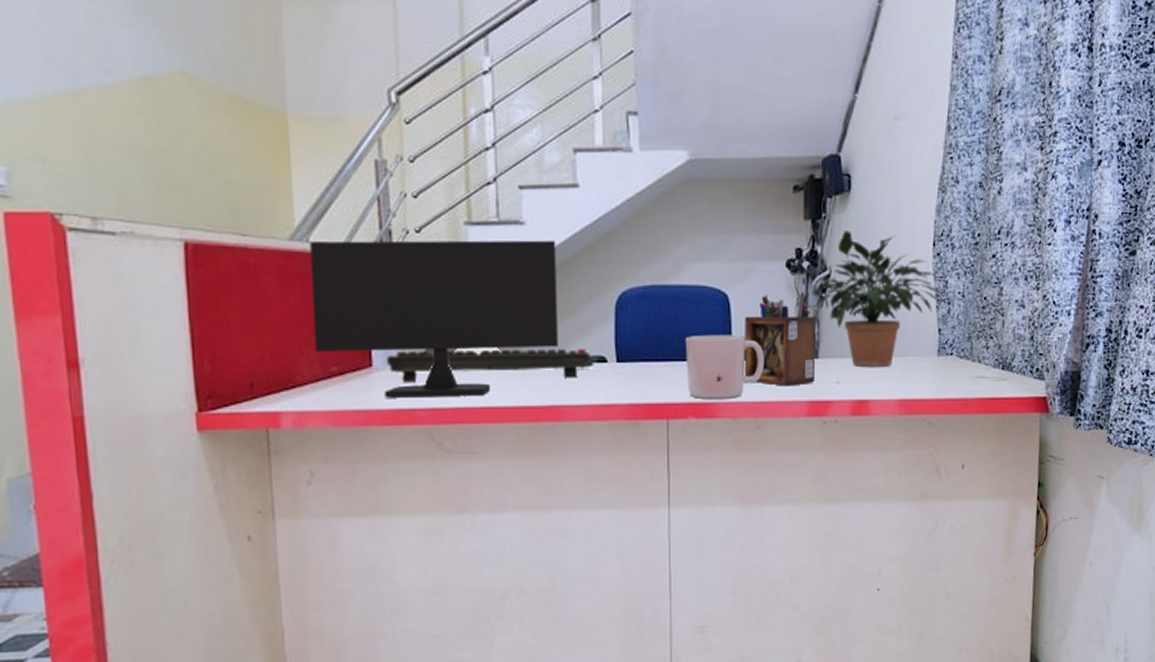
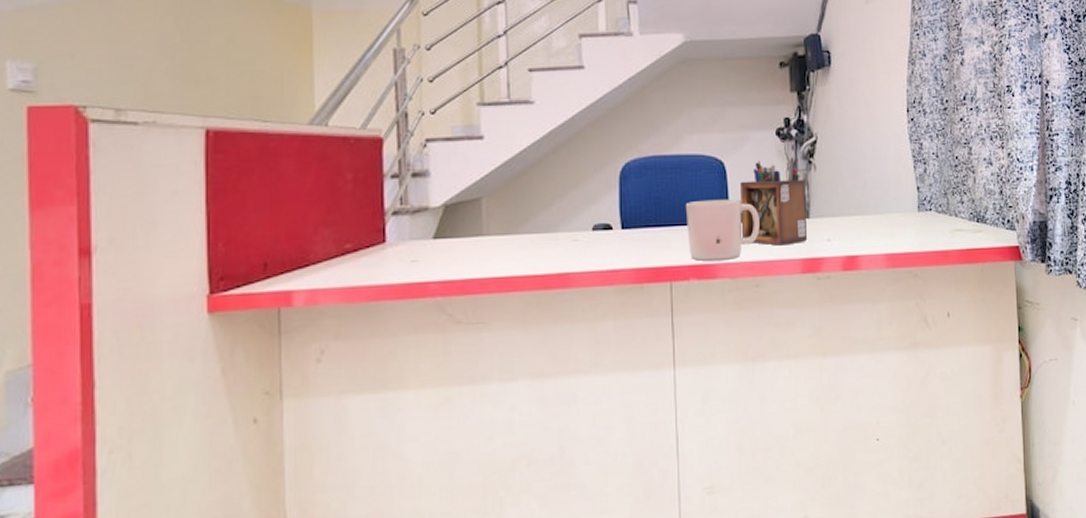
computer monitor: present [310,240,558,398] -> none [329,118,566,272]
computer keyboard: present [387,348,594,381] -> none [401,216,600,255]
potted plant: present [817,230,944,368] -> none [805,101,920,225]

